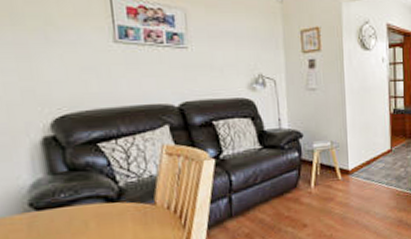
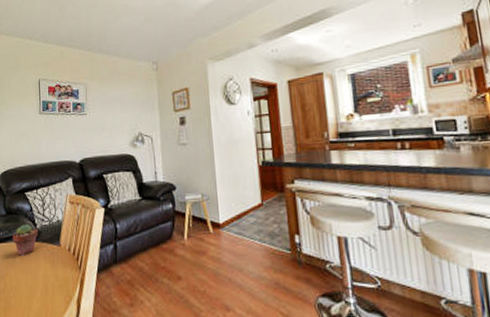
potted succulent: none [81,182,123,220] -> present [13,224,39,256]

